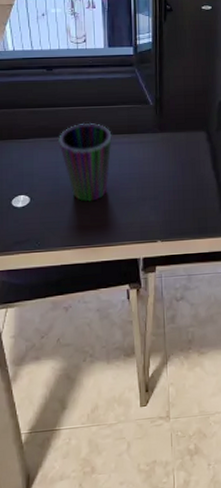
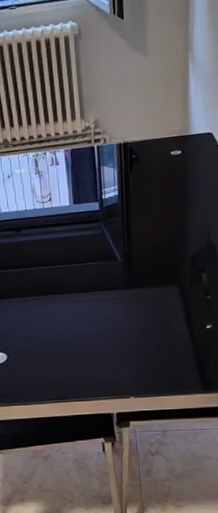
cup: present [59,122,112,202] -> none [30,281,82,359]

